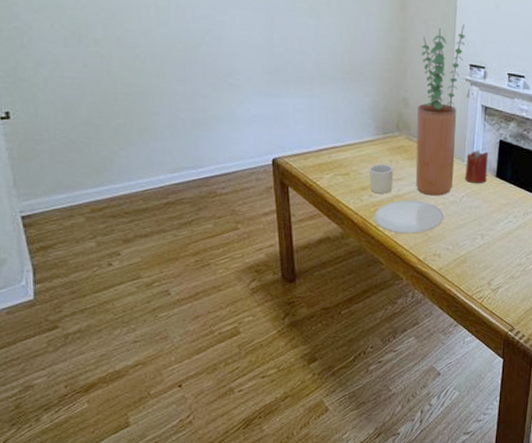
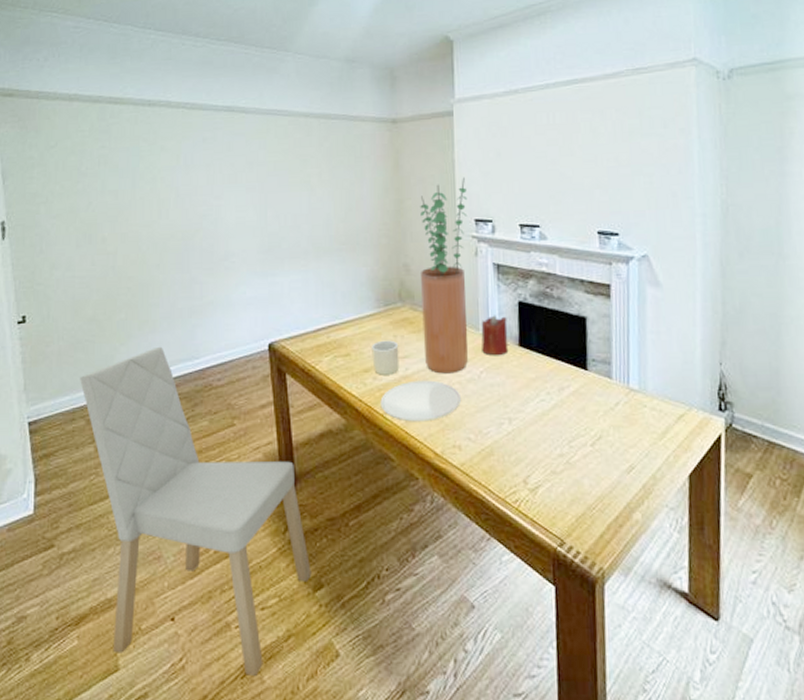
dining chair: none [76,153,307,427] -> present [80,346,312,676]

